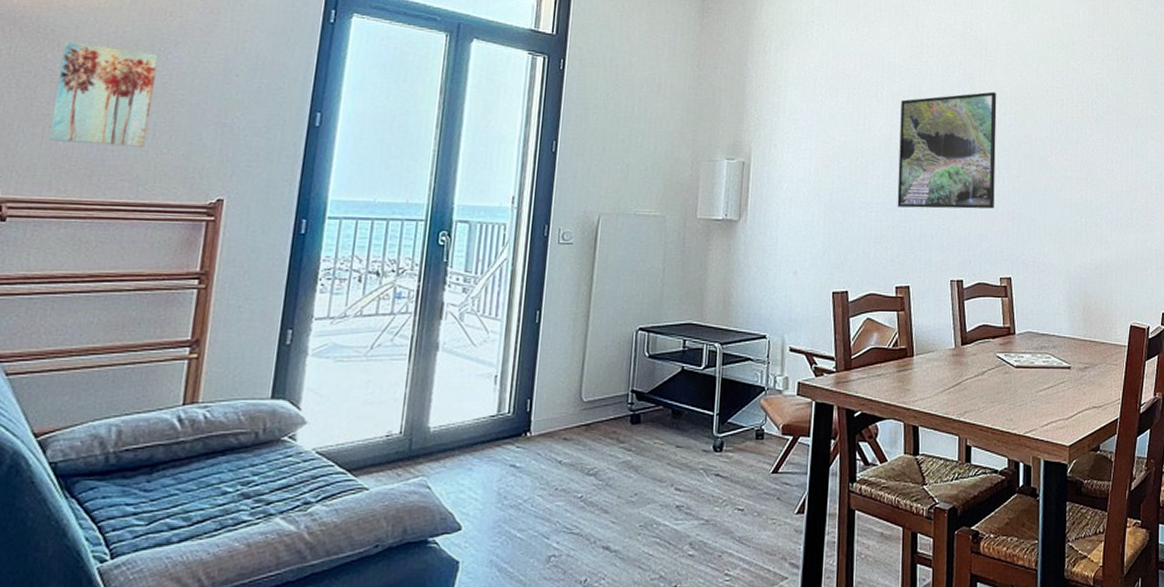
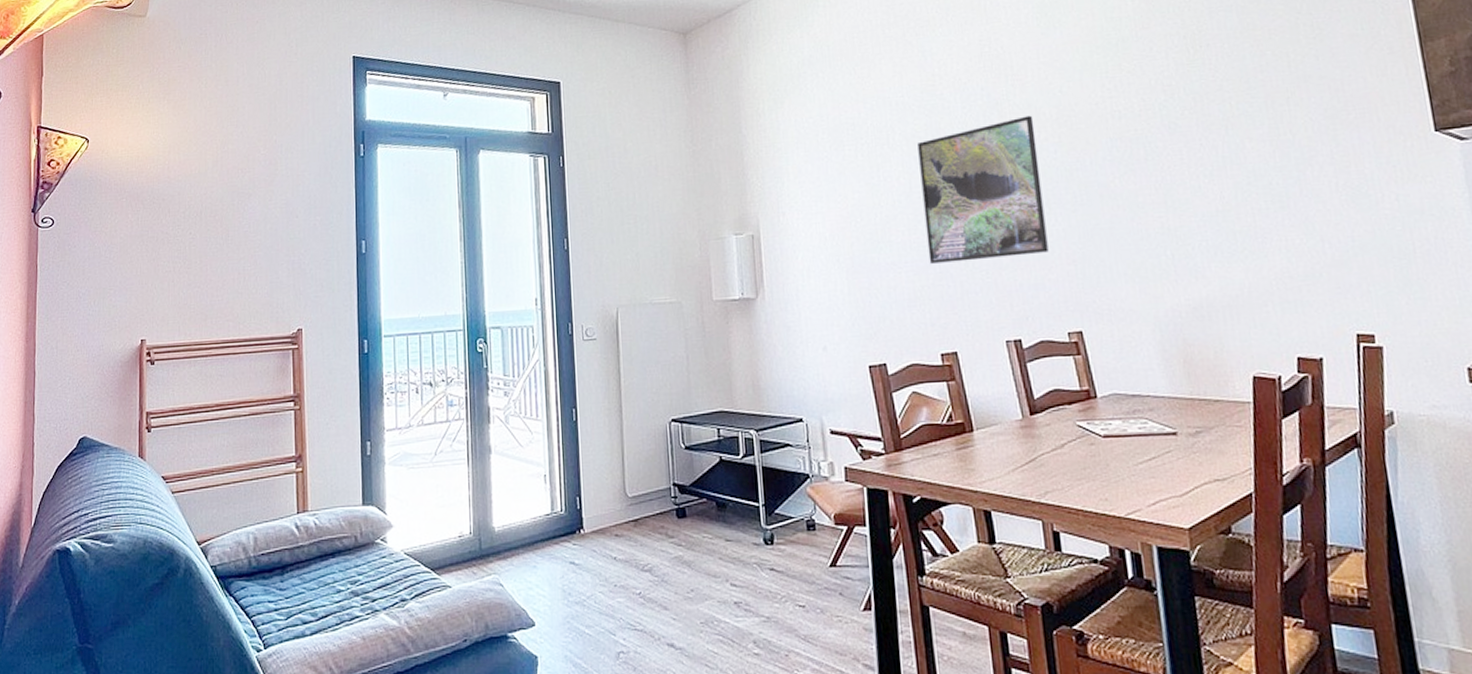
wall art: present [47,41,159,147] -> none [172,206,238,293]

